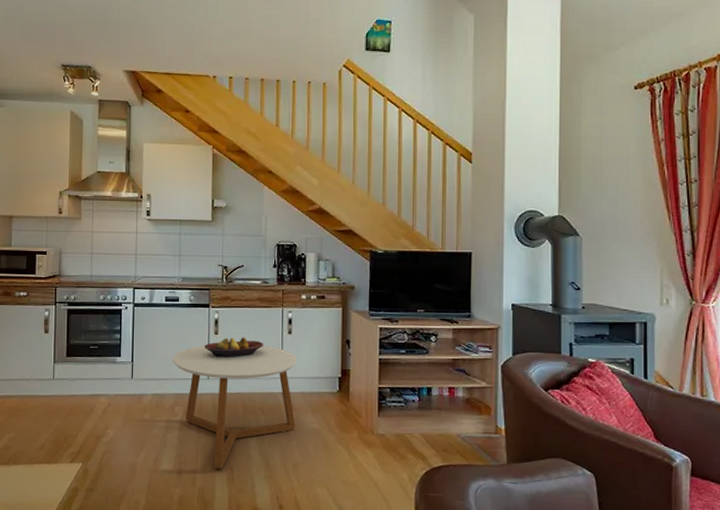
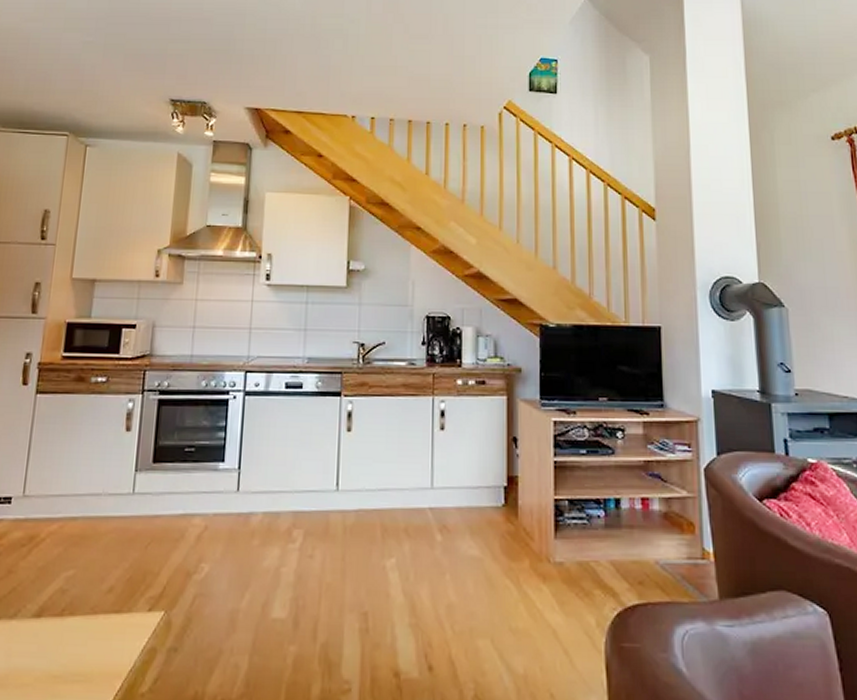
coffee table: present [172,345,297,470] -> none [291,445,451,617]
fruit bowl: present [204,337,264,358] -> none [333,434,410,463]

